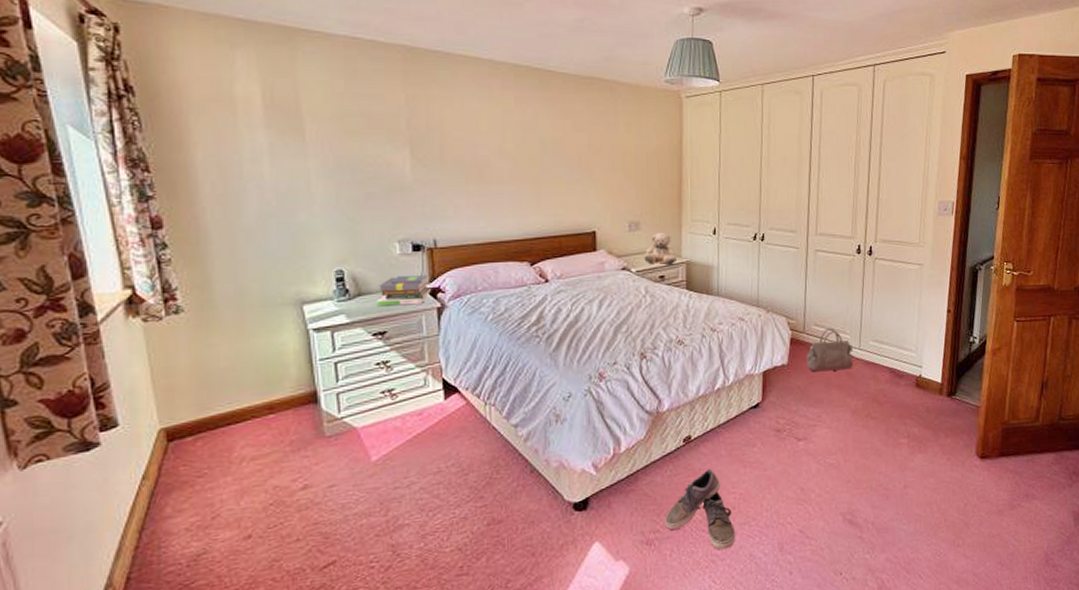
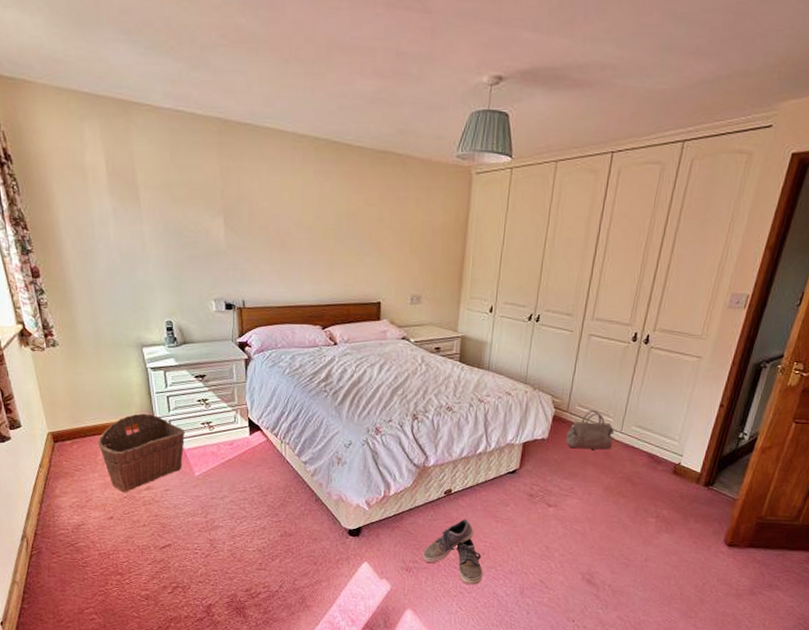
wicker basket: none [233,387,359,497] -> present [97,413,186,492]
books: present [378,275,431,307] -> none [198,330,240,355]
teddy bear: present [644,232,677,266] -> none [423,306,453,339]

